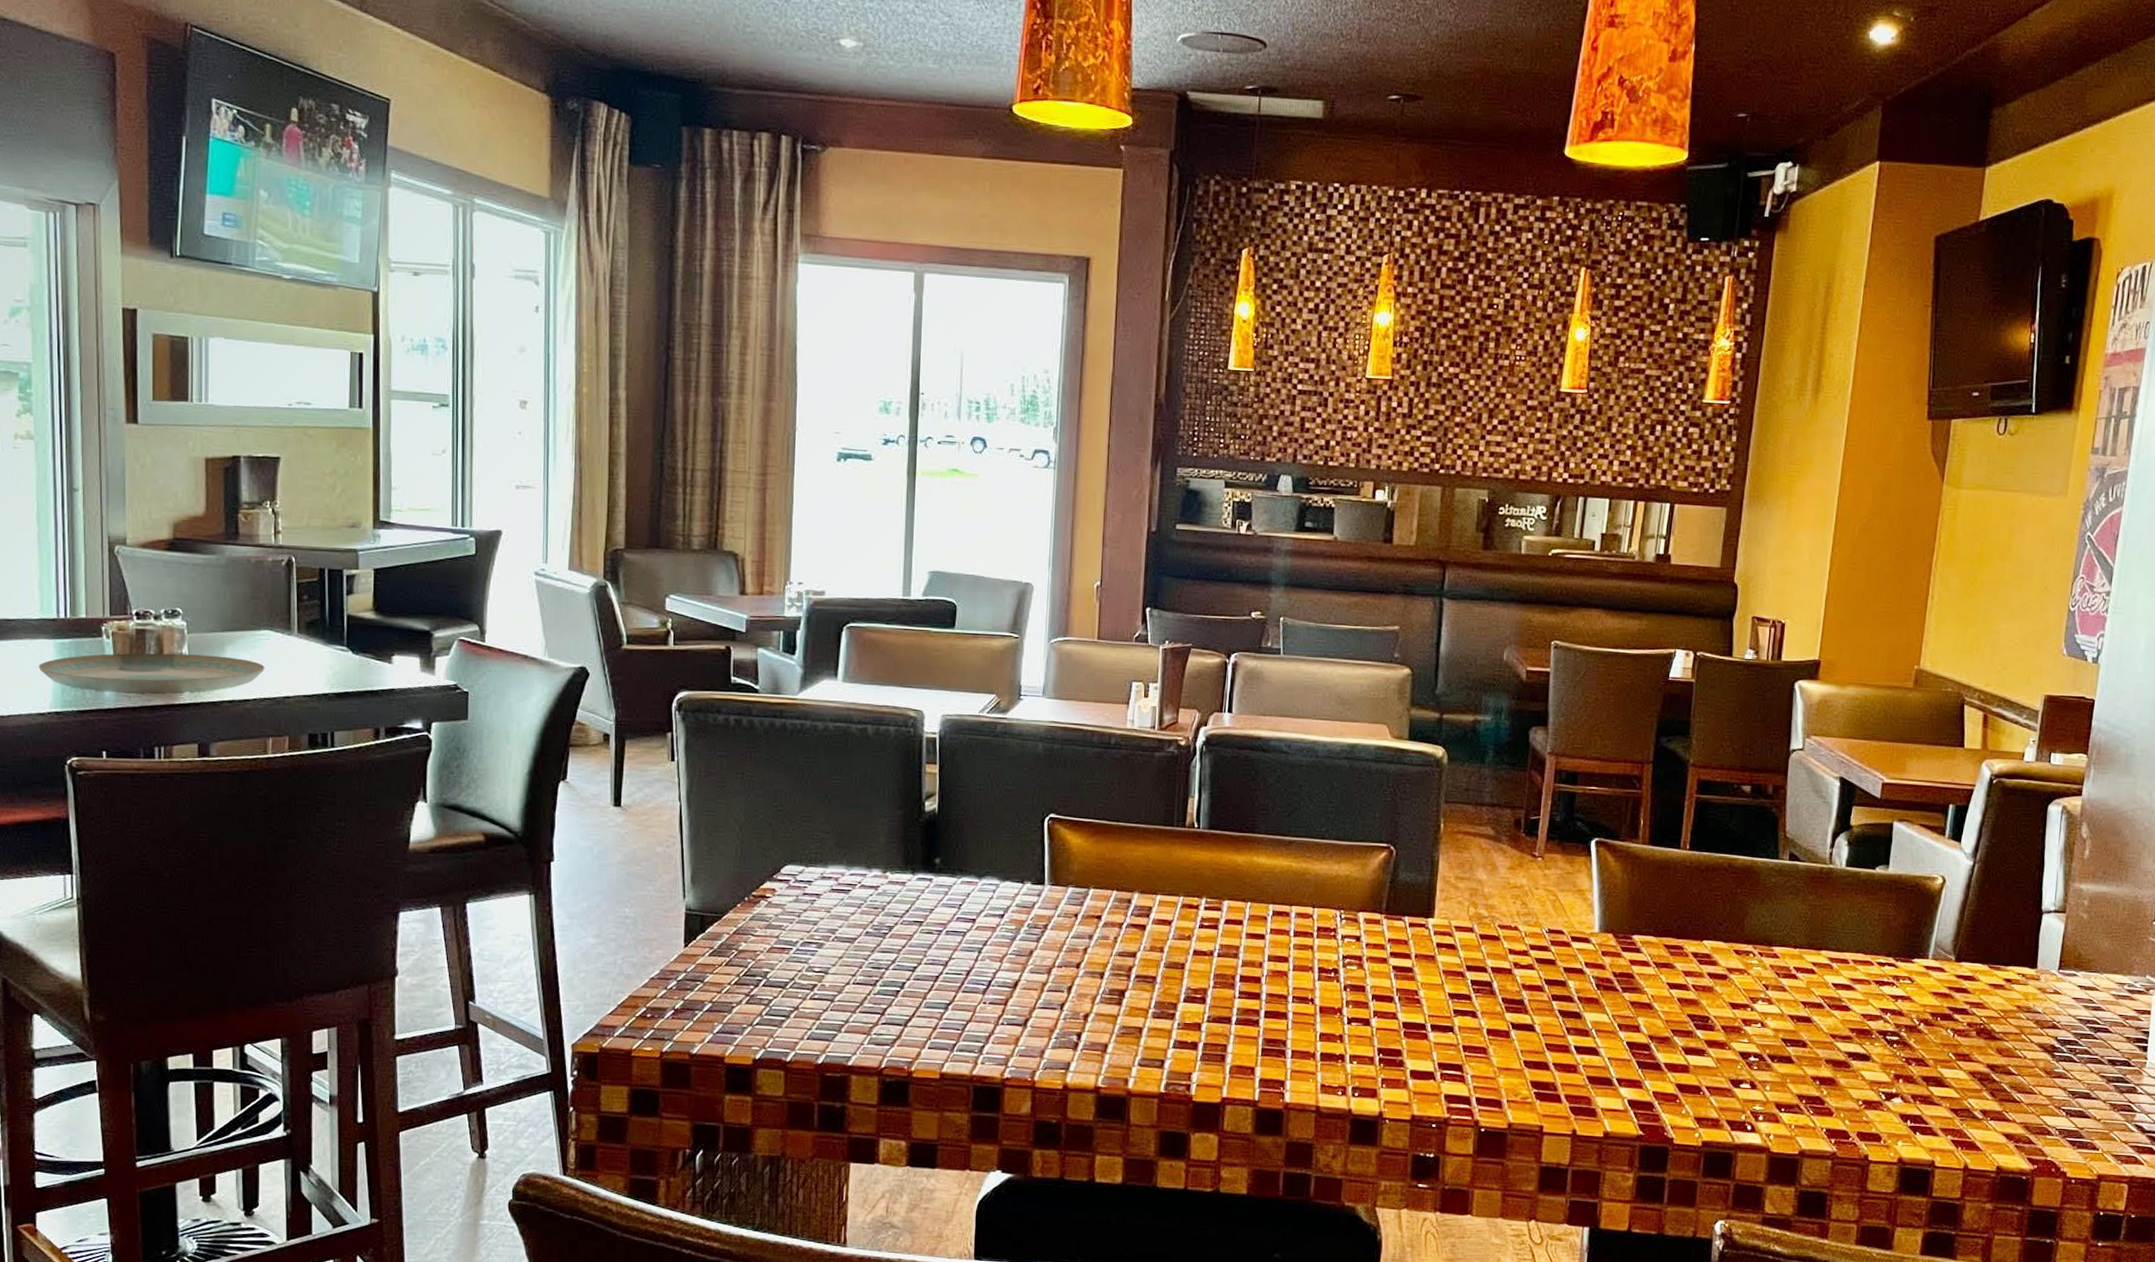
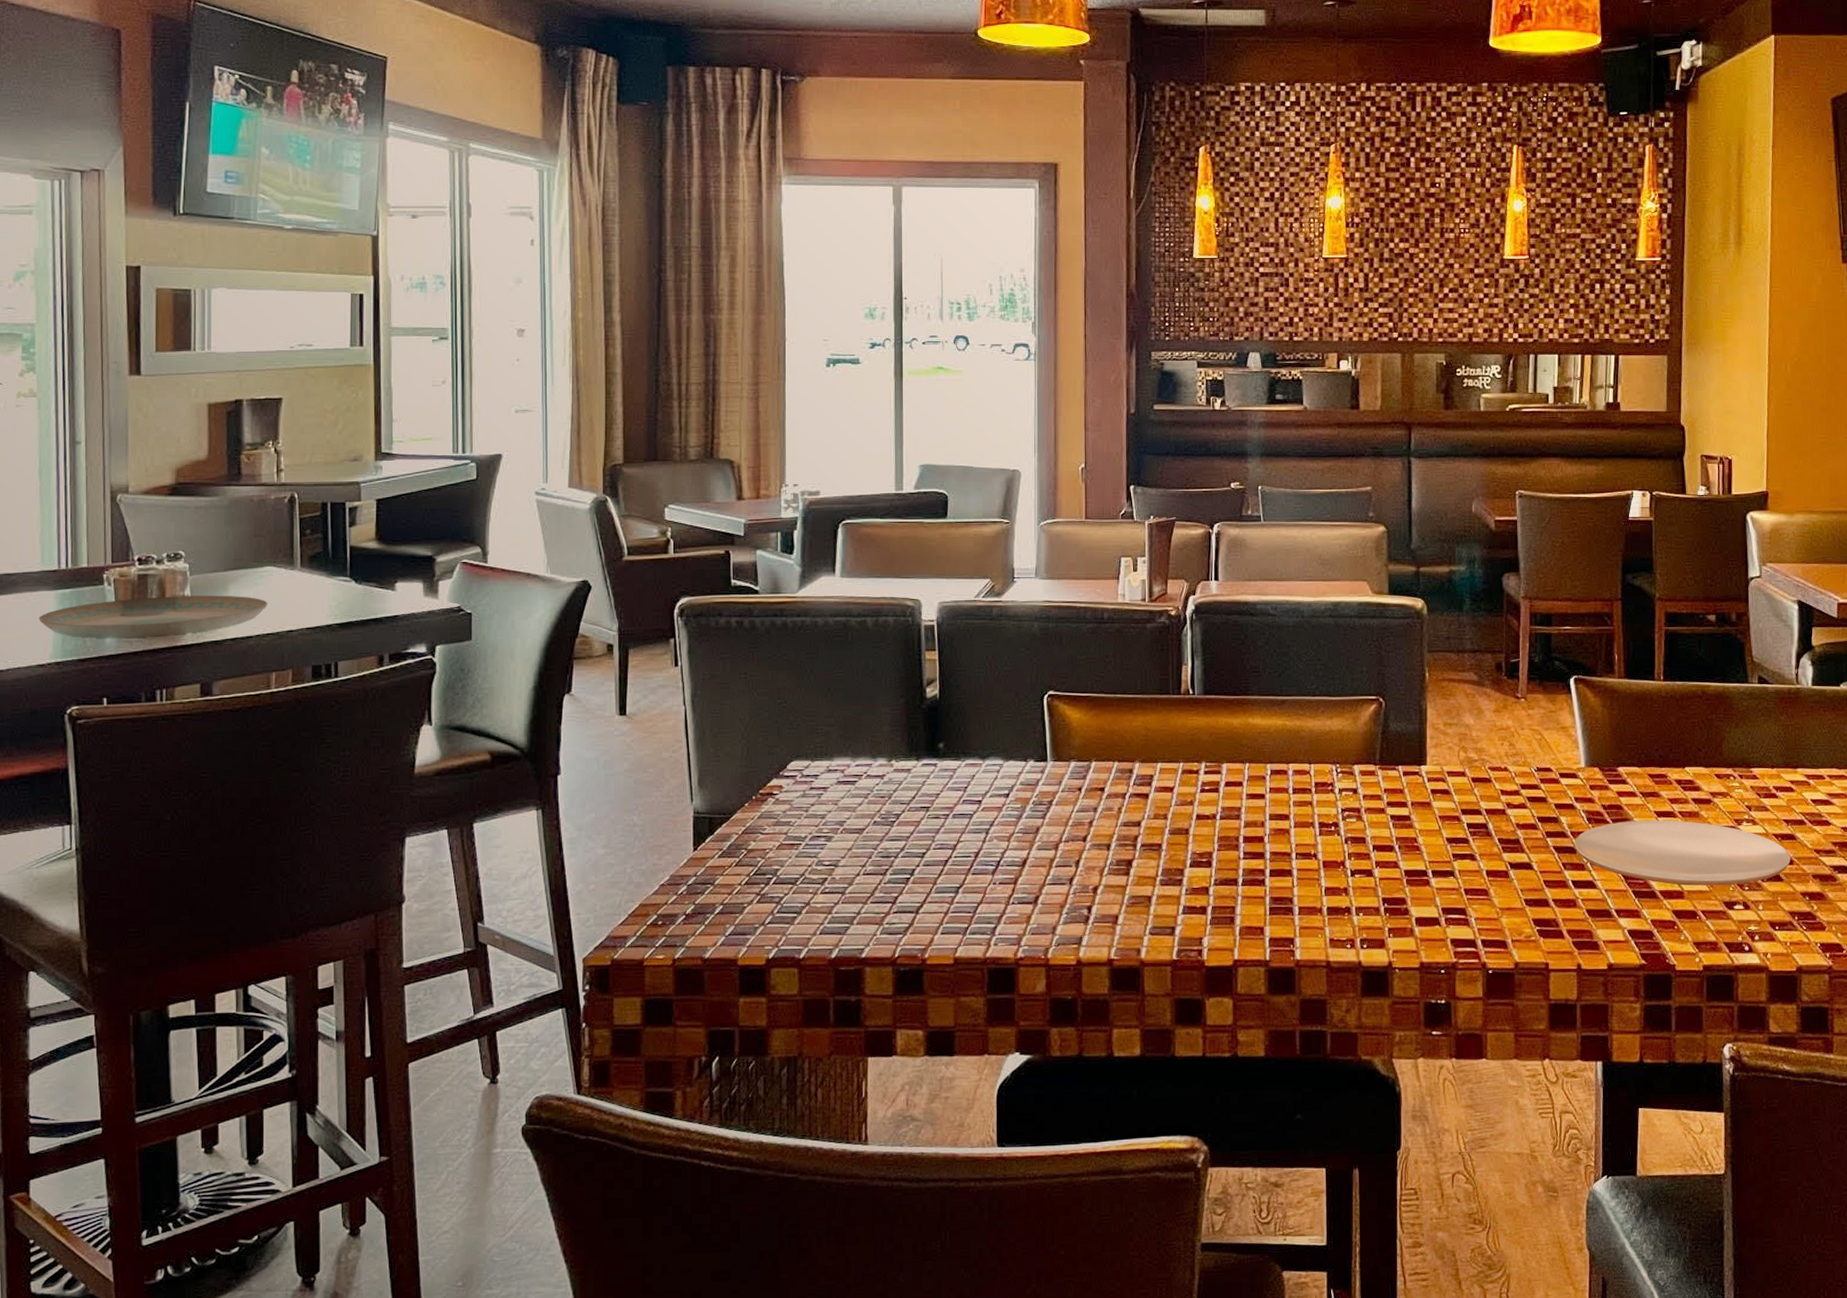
plate: none [1580,990,1805,1063] -> present [1574,820,1791,886]

